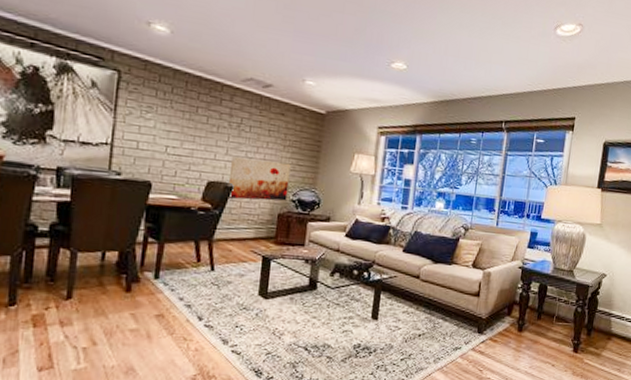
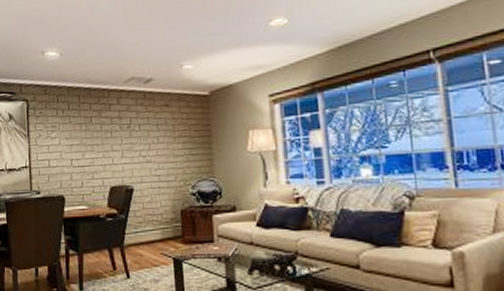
wall art: present [226,156,291,201] -> none [128,154,187,201]

